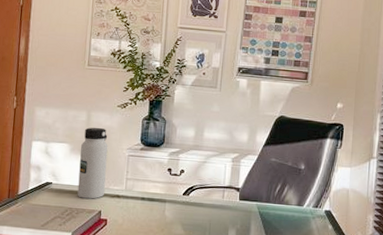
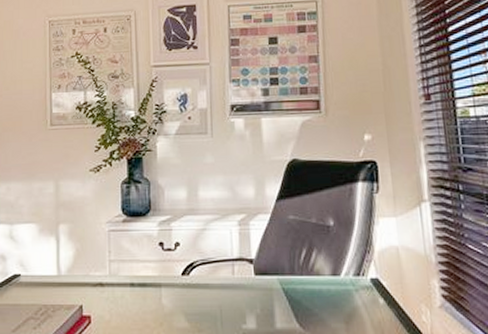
water bottle: present [77,127,108,199] -> none [50,199,84,291]

